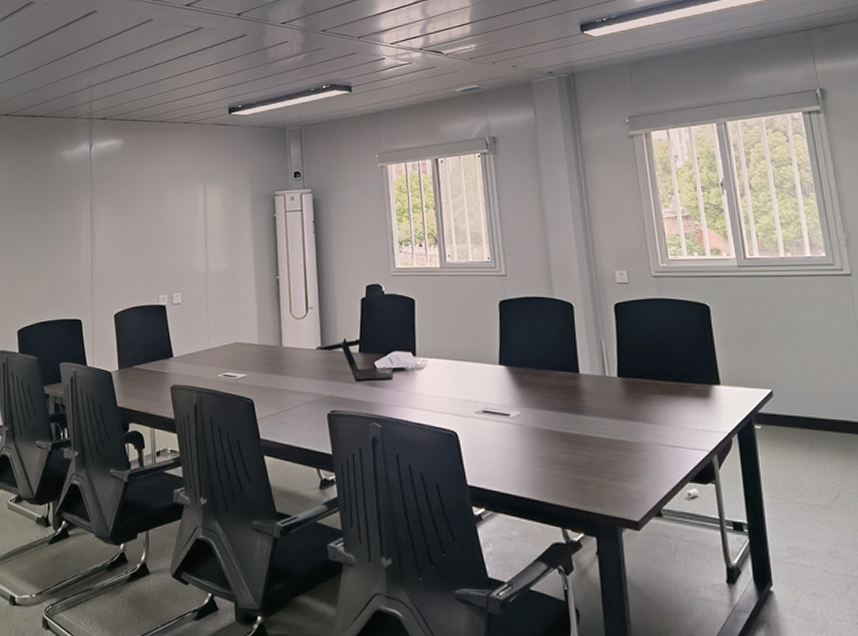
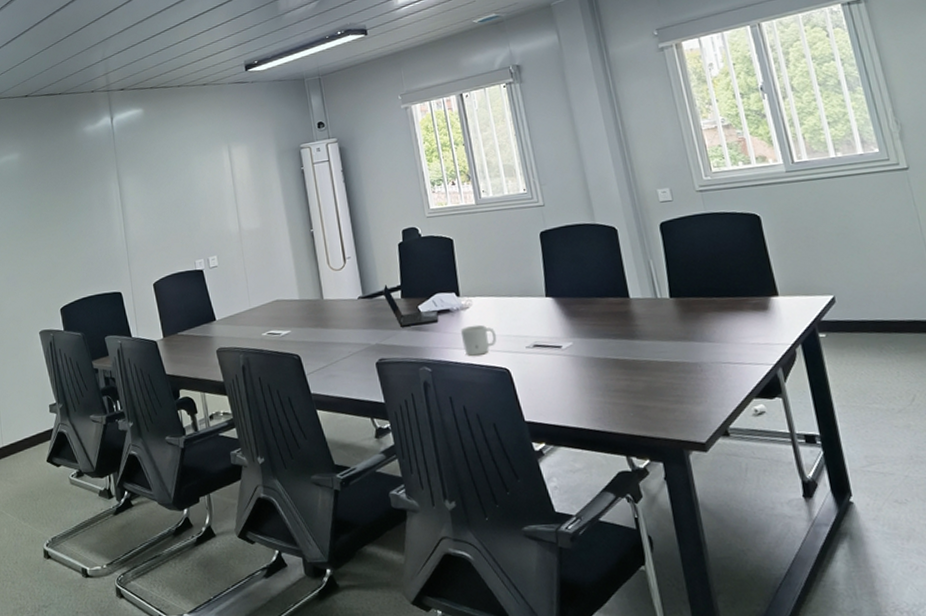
mug: none [413,386,448,416] -> present [460,324,497,356]

